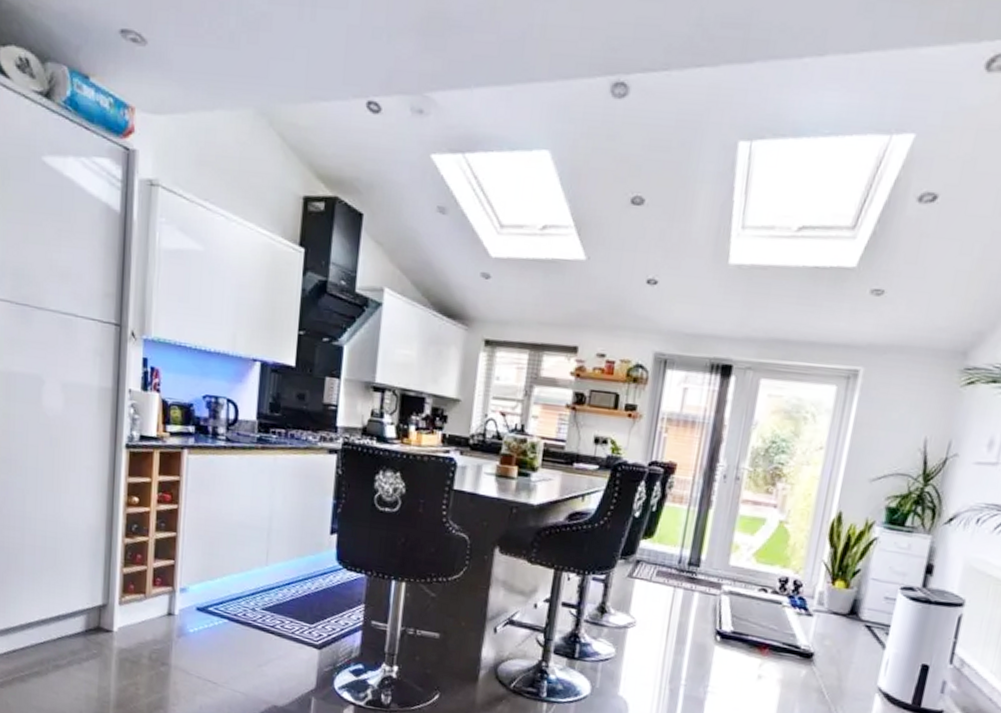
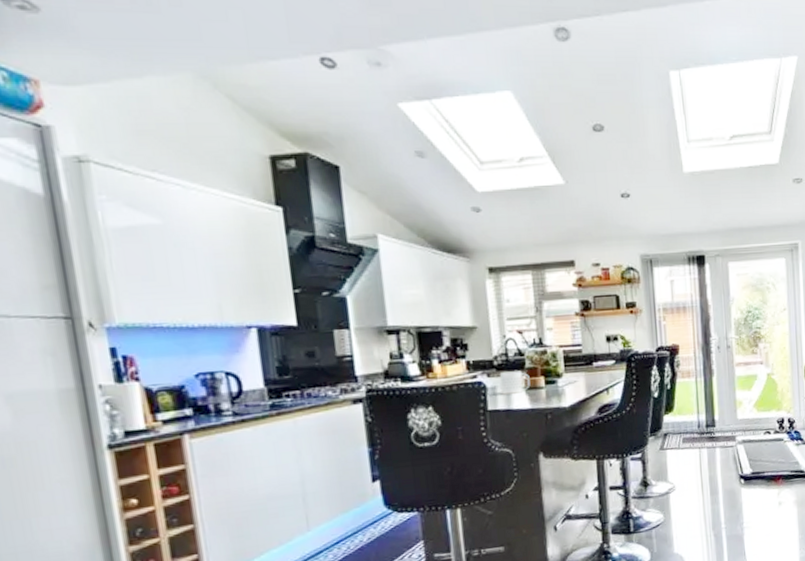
mug: none [471,452,503,479] -> present [500,370,531,395]

